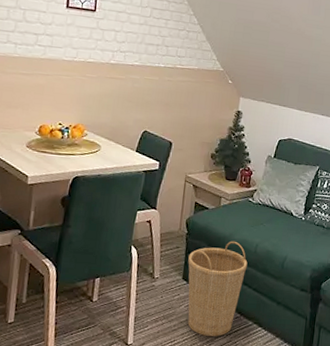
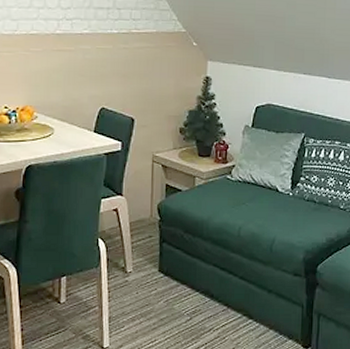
basket: present [188,241,248,337] -> none [163,225,231,333]

